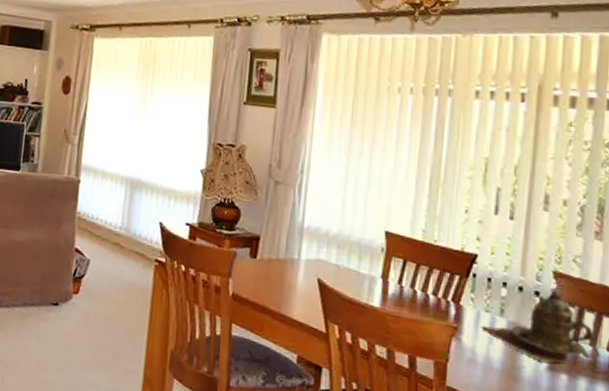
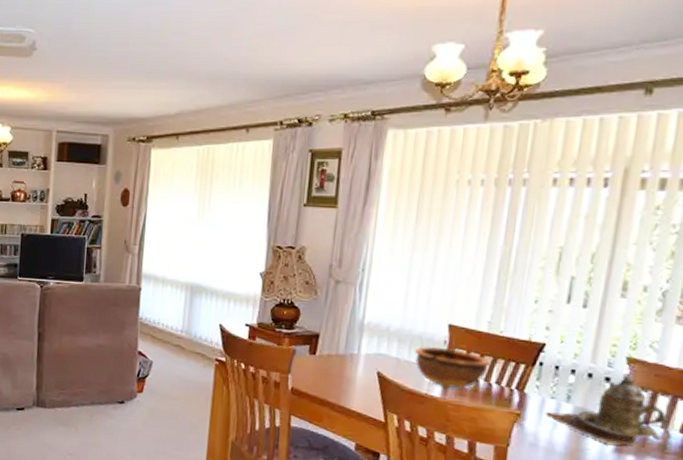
bowl: none [352,253,428,299] -> present [414,346,492,388]

